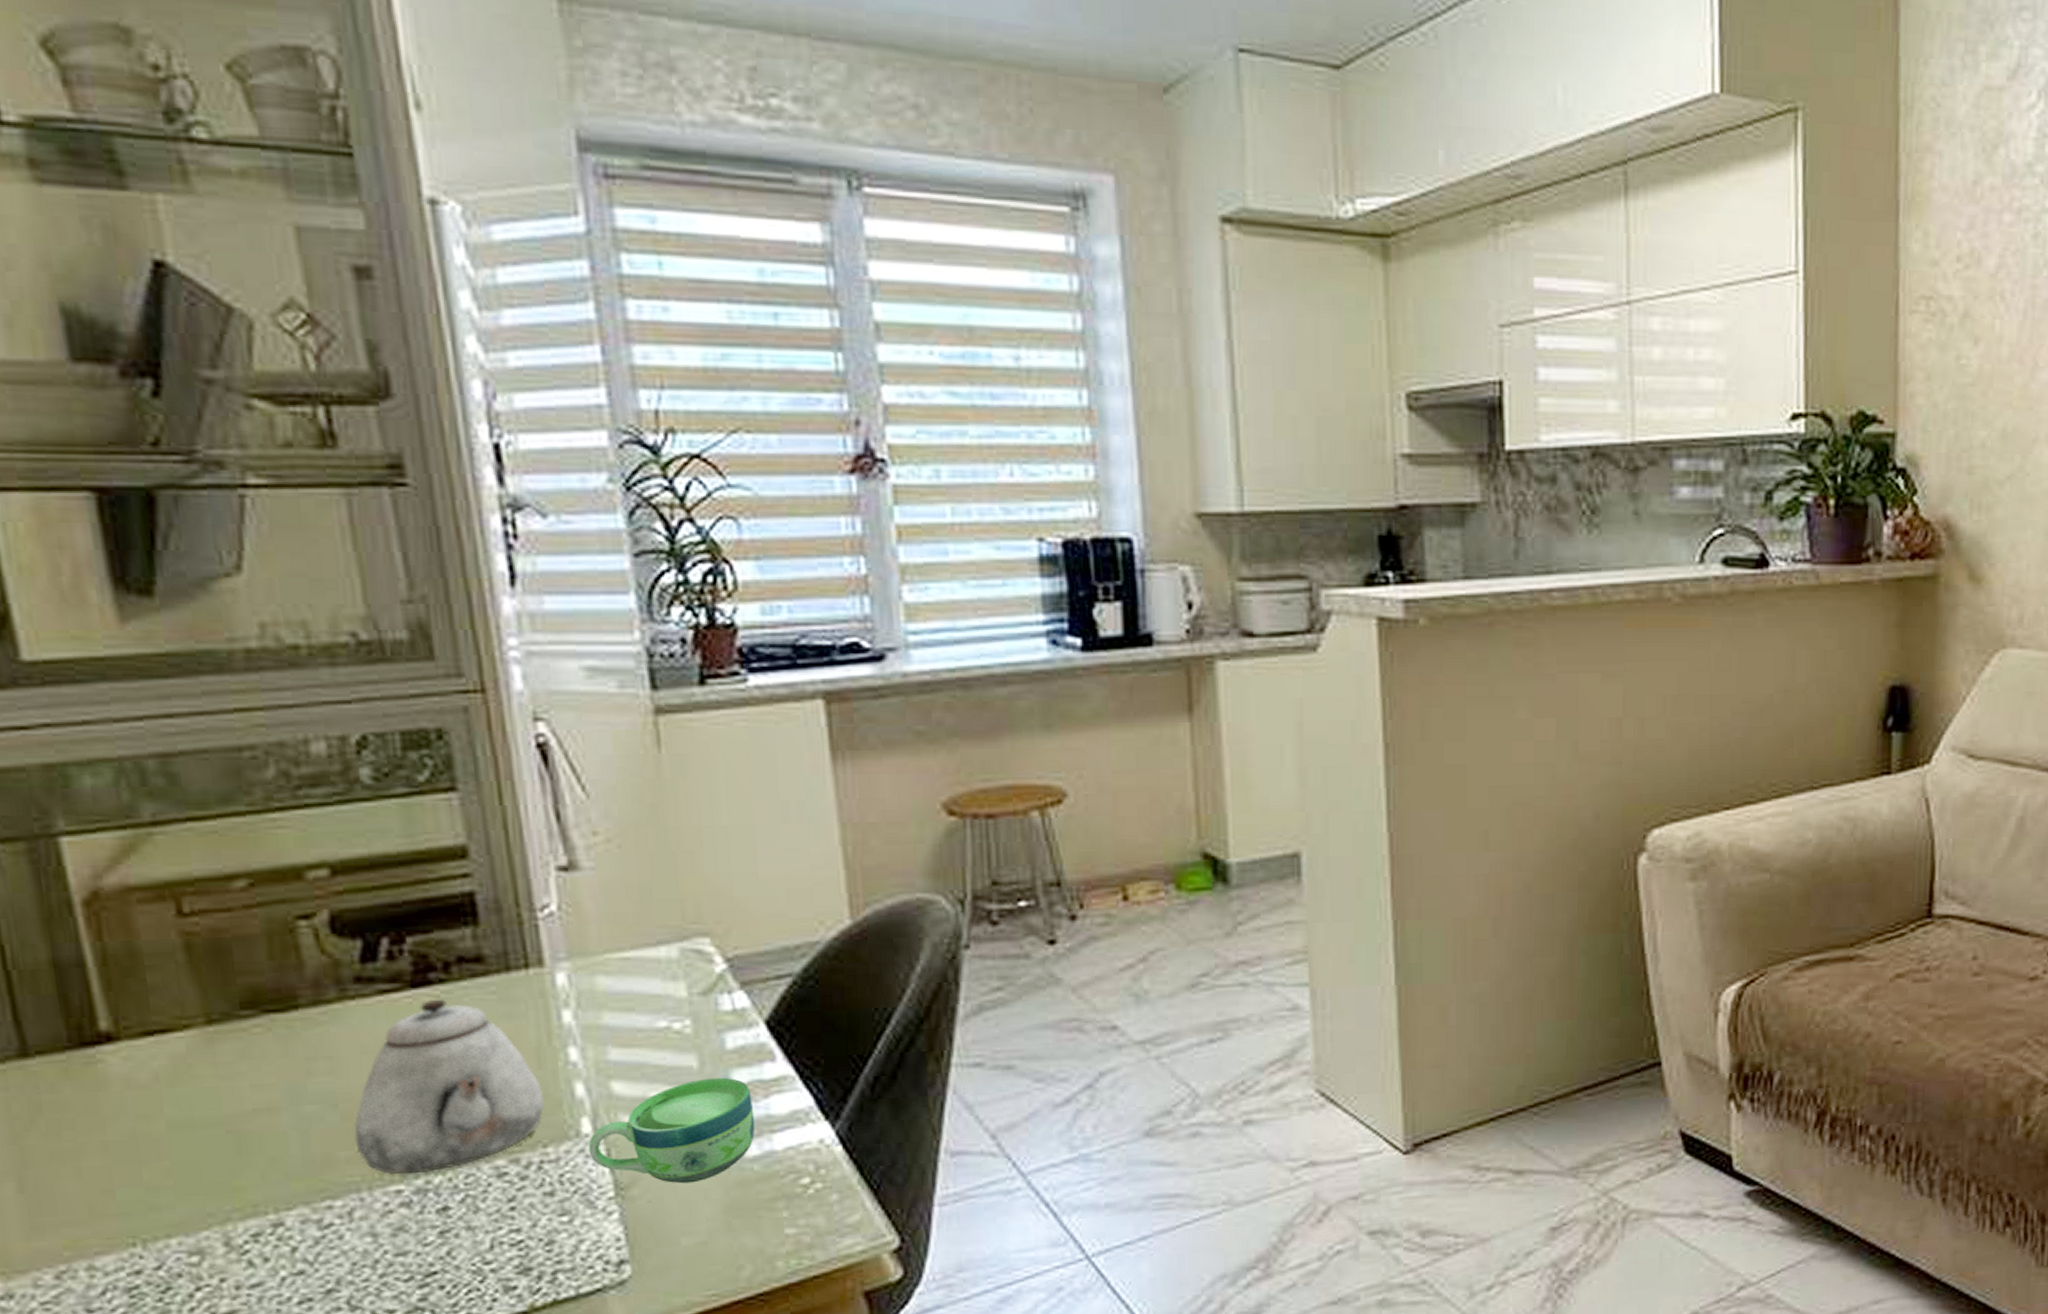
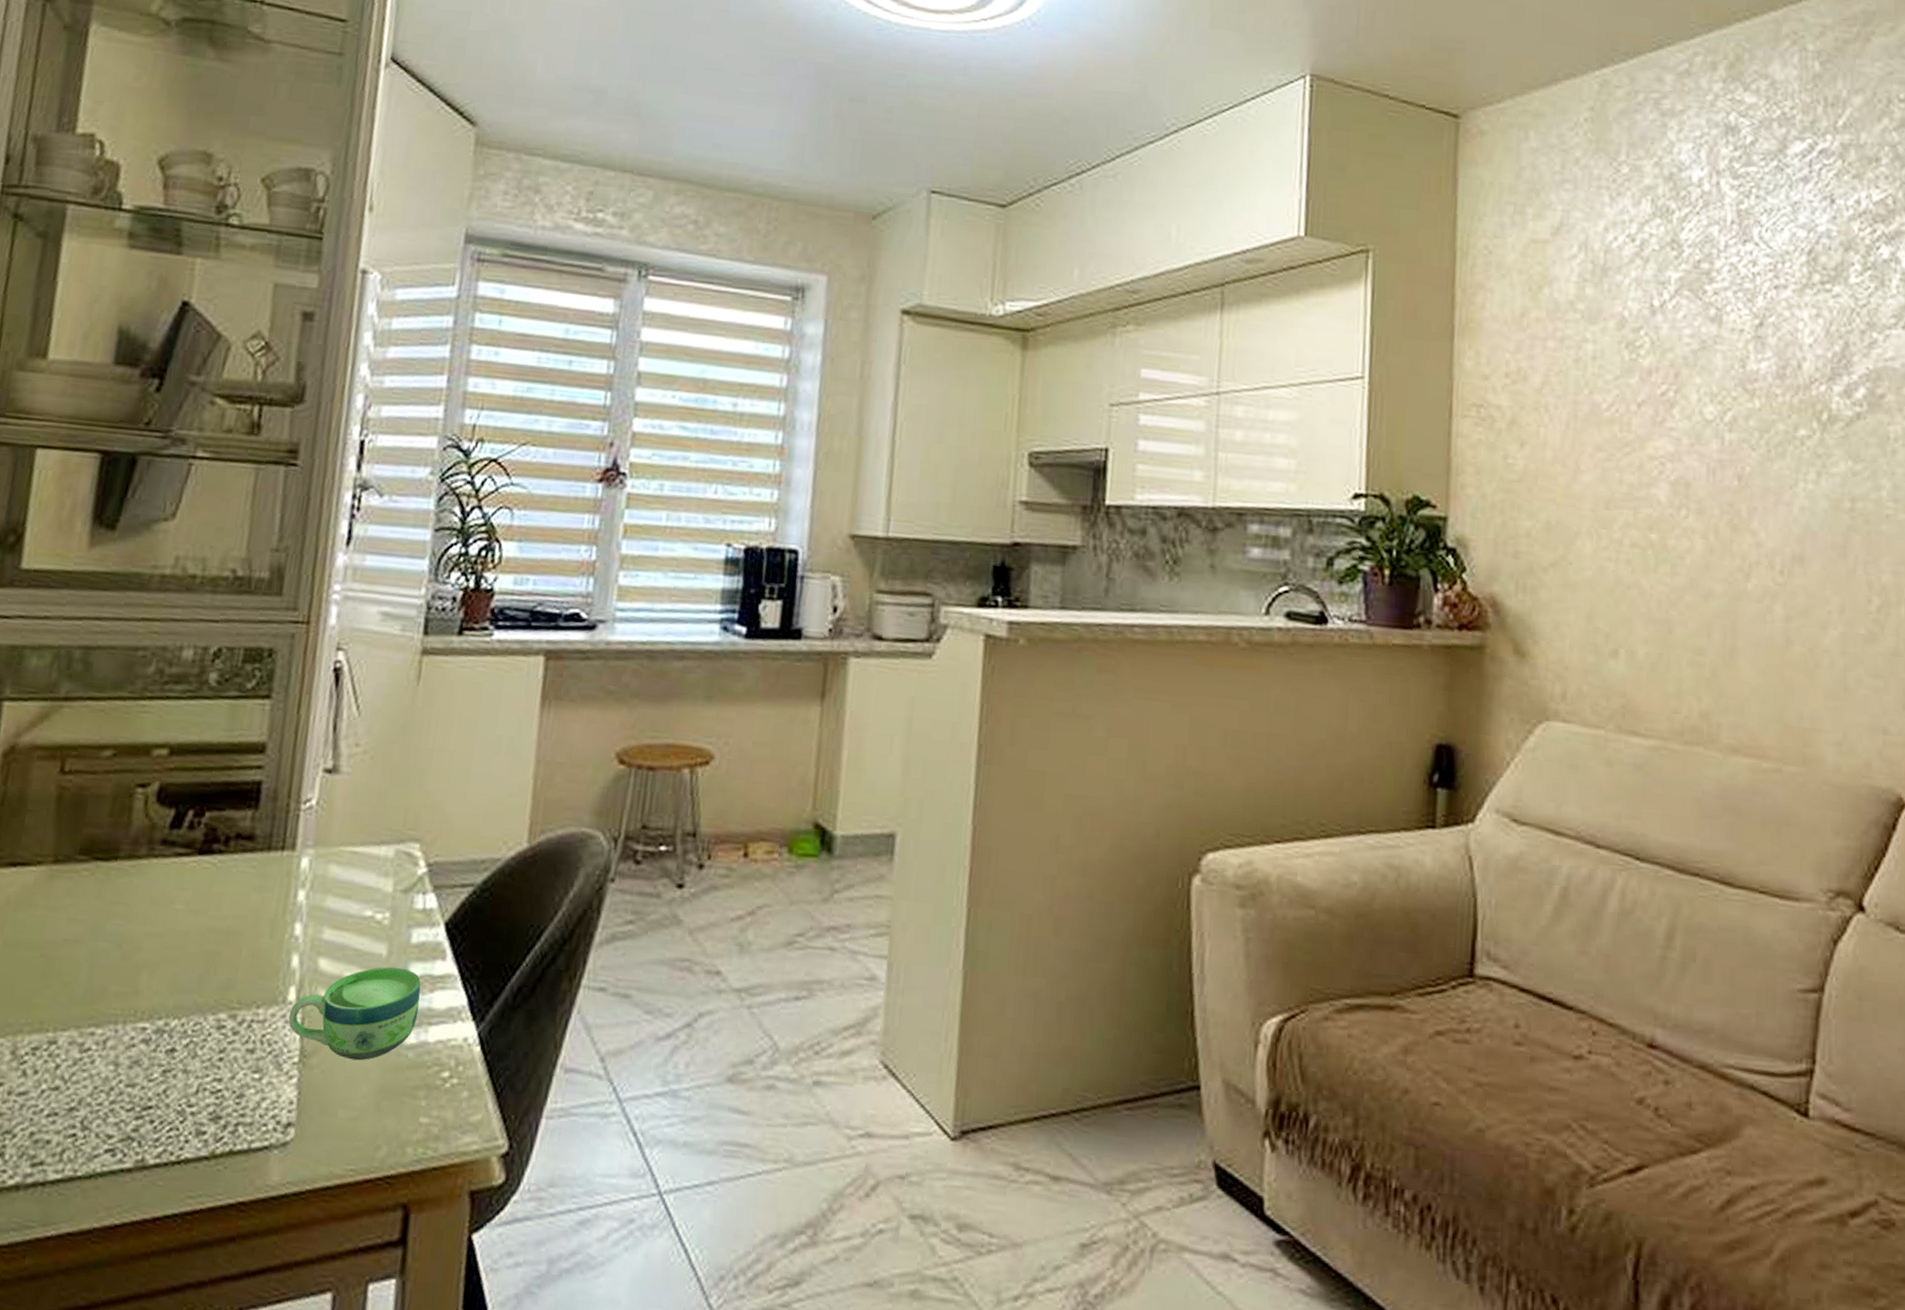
teapot: present [354,999,544,1175] -> none [125,866,269,1016]

